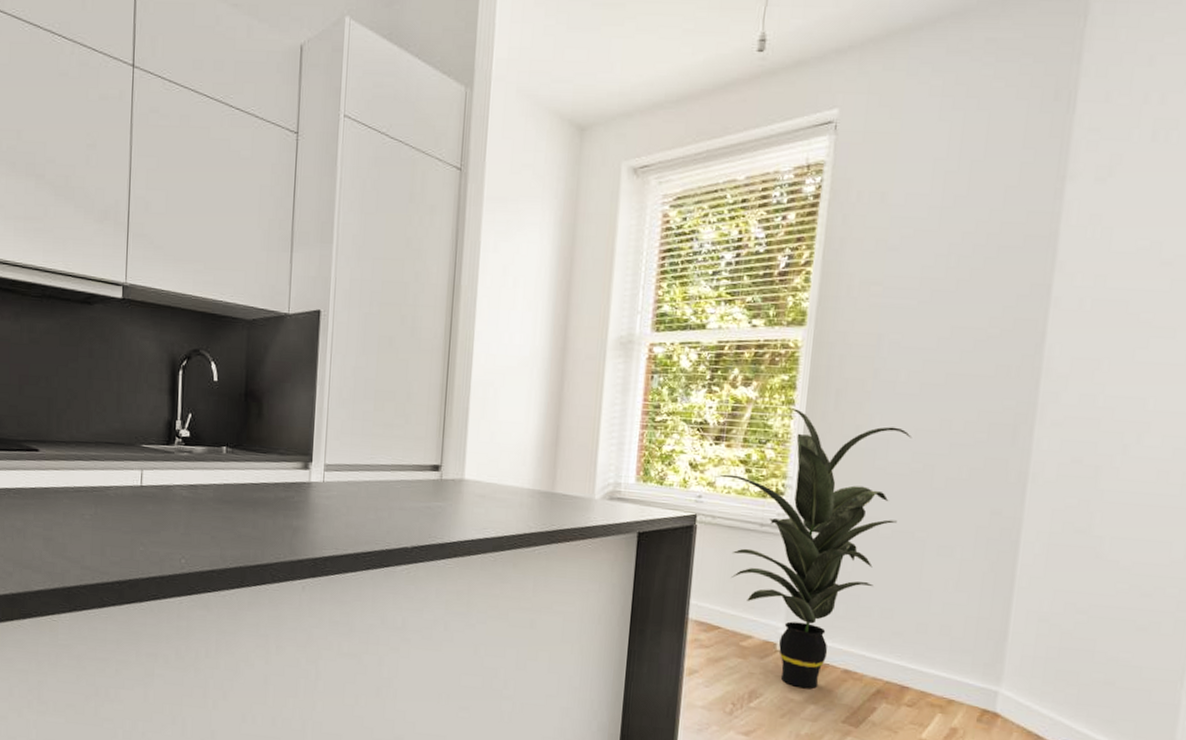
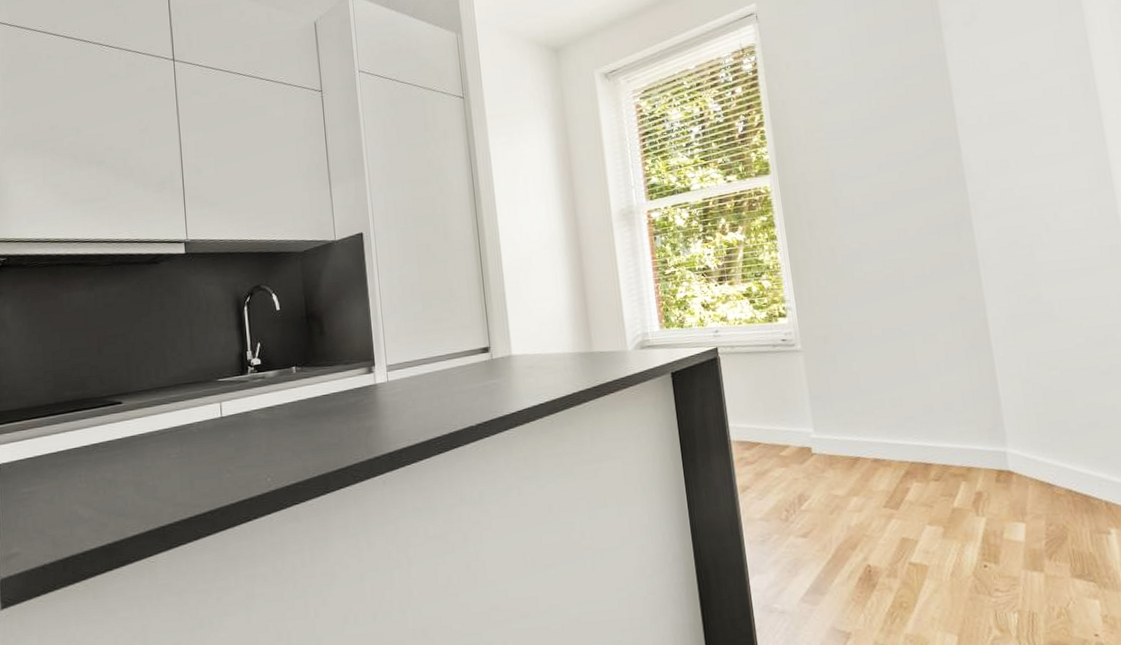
indoor plant: present [714,408,913,688] -> none [725,242,884,483]

